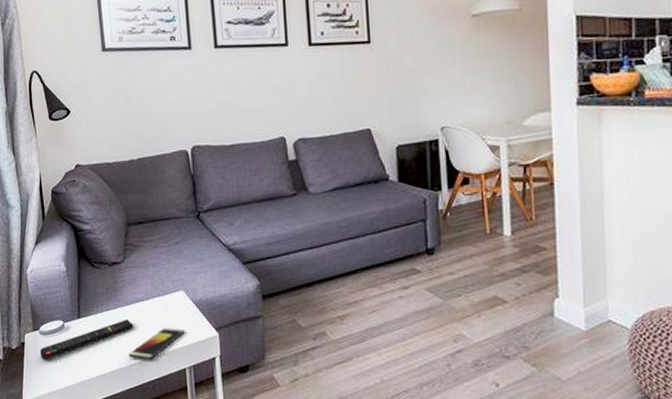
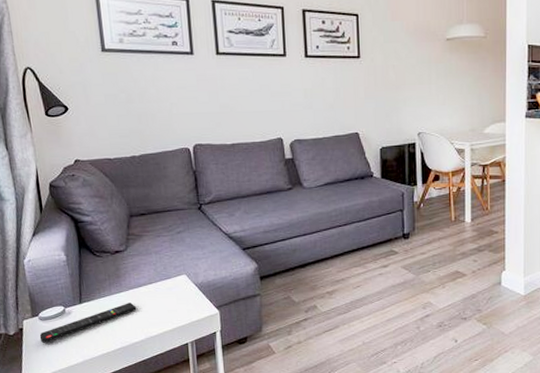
smartphone: present [128,327,185,360] -> none [131,307,187,338]

